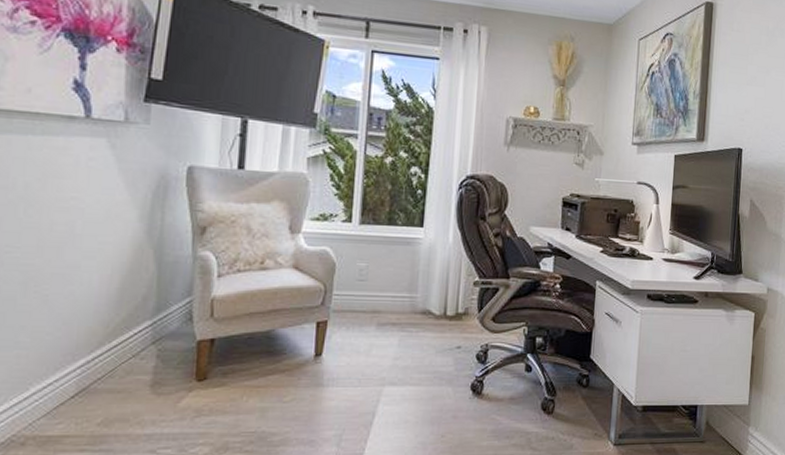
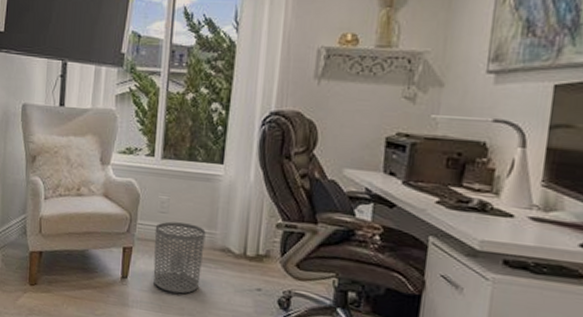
waste bin: none [351,289,407,363] -> present [153,221,206,294]

